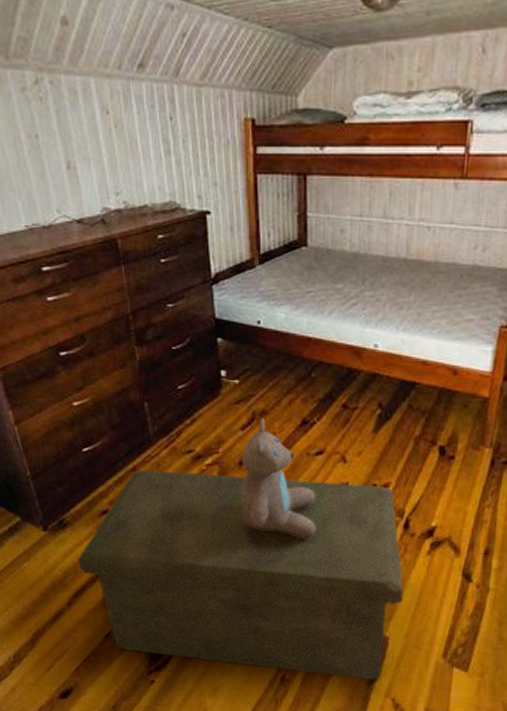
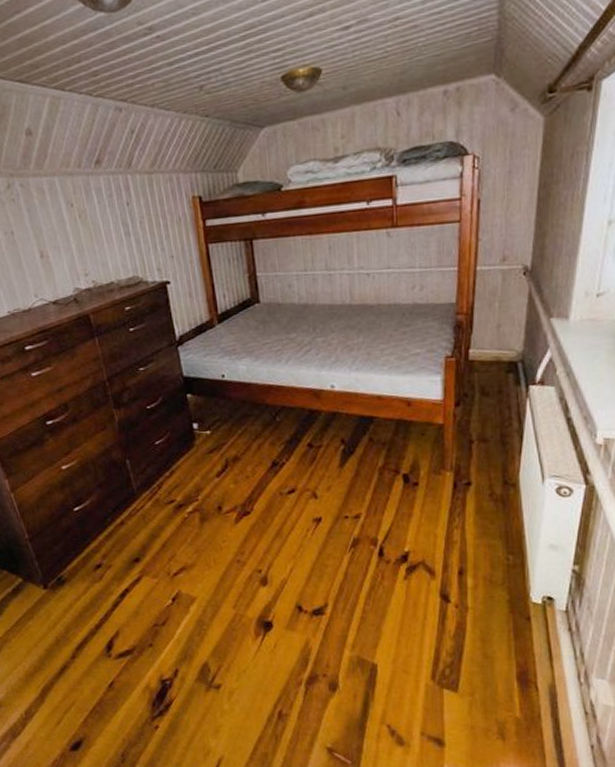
storage bench: present [78,470,404,680] -> none [77,517,386,708]
teddy bear: present [243,418,317,538] -> none [220,464,297,574]

